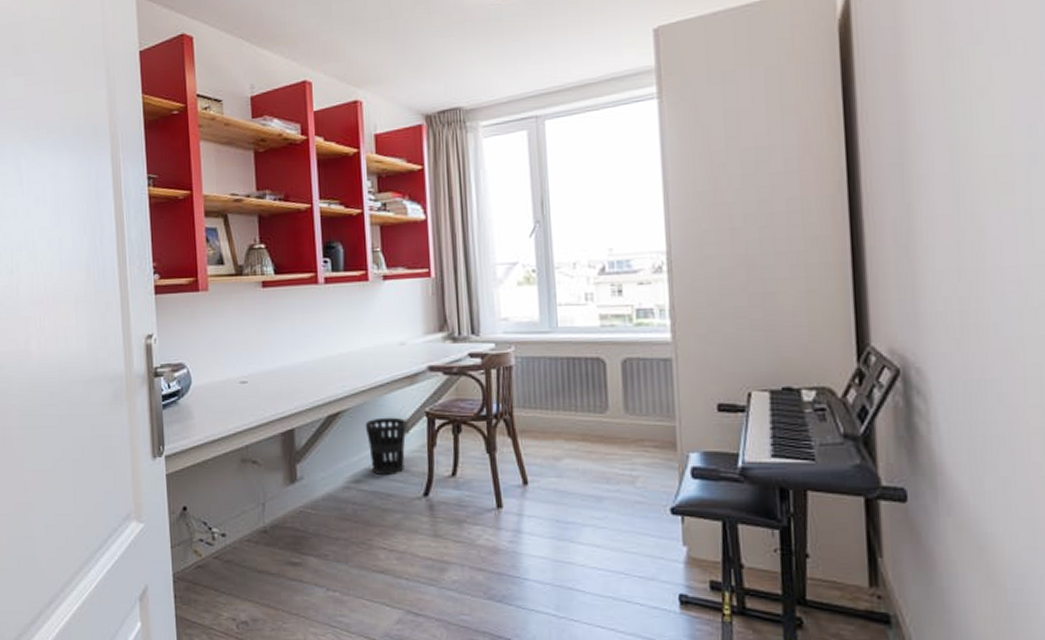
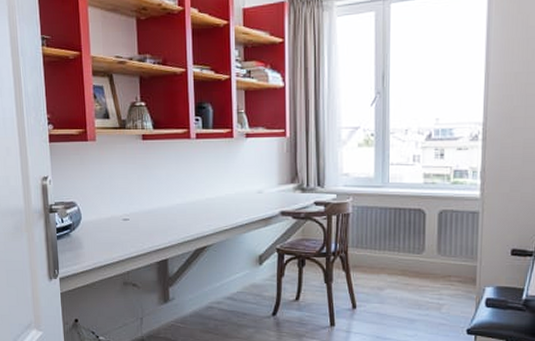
wastebasket: present [365,417,407,476] -> none [226,252,261,299]

